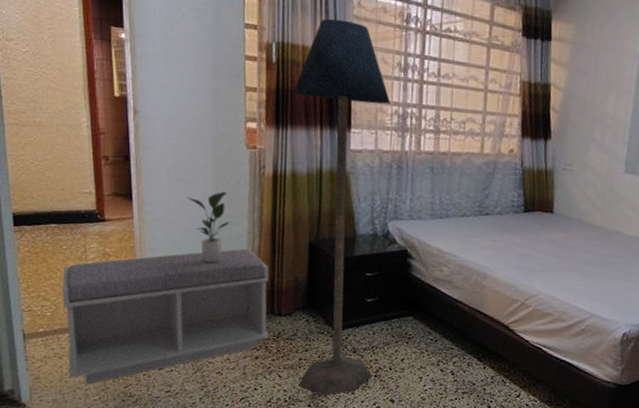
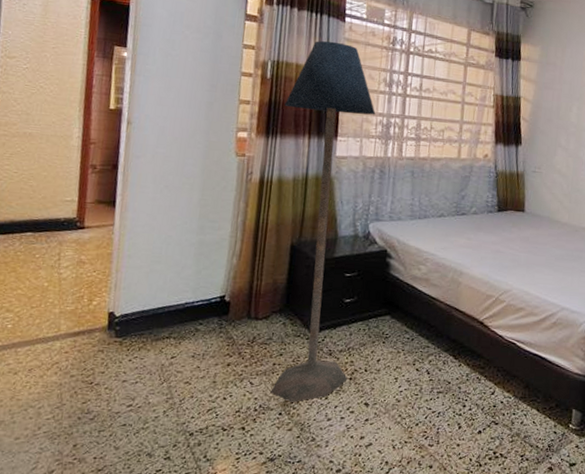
bench: present [62,248,269,384] -> none [21,252,249,402]
potted plant: present [187,191,231,263] -> none [172,197,214,268]

